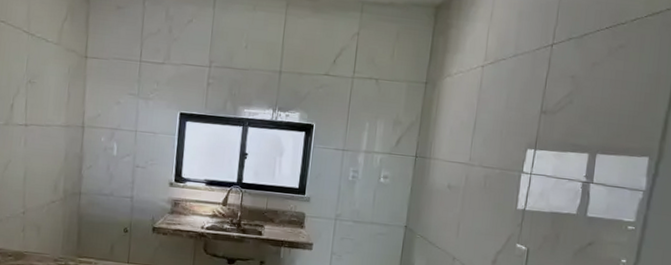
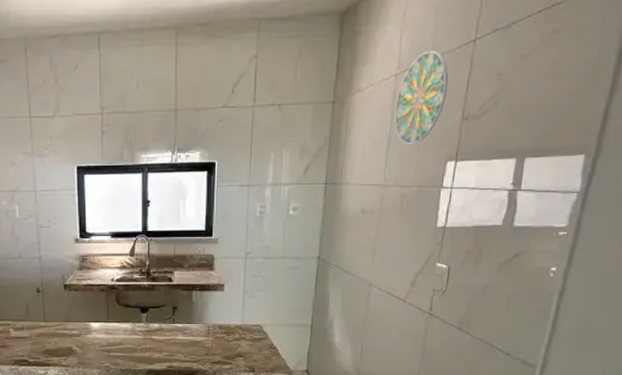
decorative plate: none [480,48,529,130] -> present [394,50,449,144]

